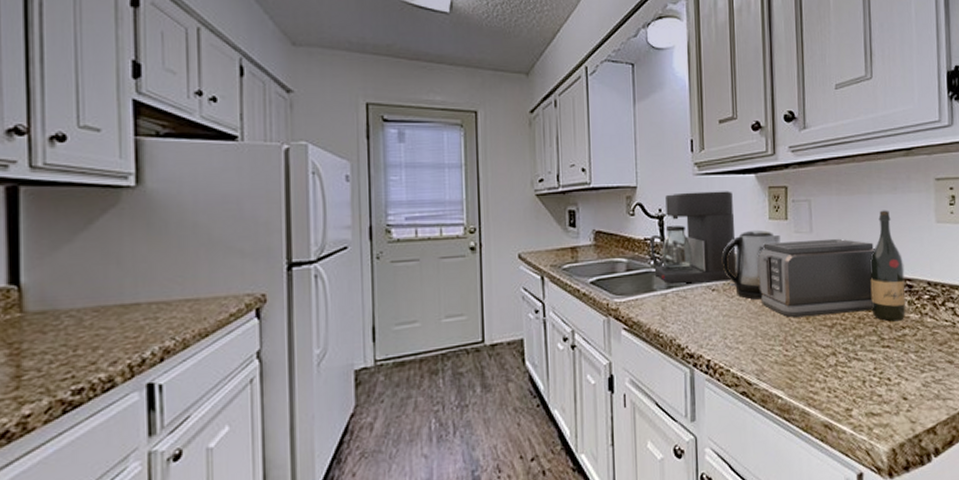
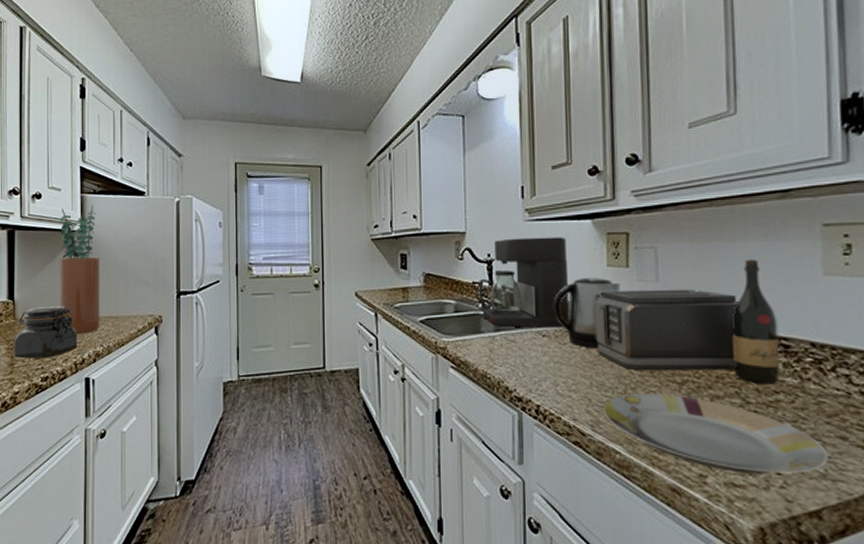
jar: none [20,289,133,368] -> present [14,306,78,359]
vase: none [99,151,170,328] -> present [59,205,100,335]
plate: none [767,337,941,403] -> present [603,393,829,474]

